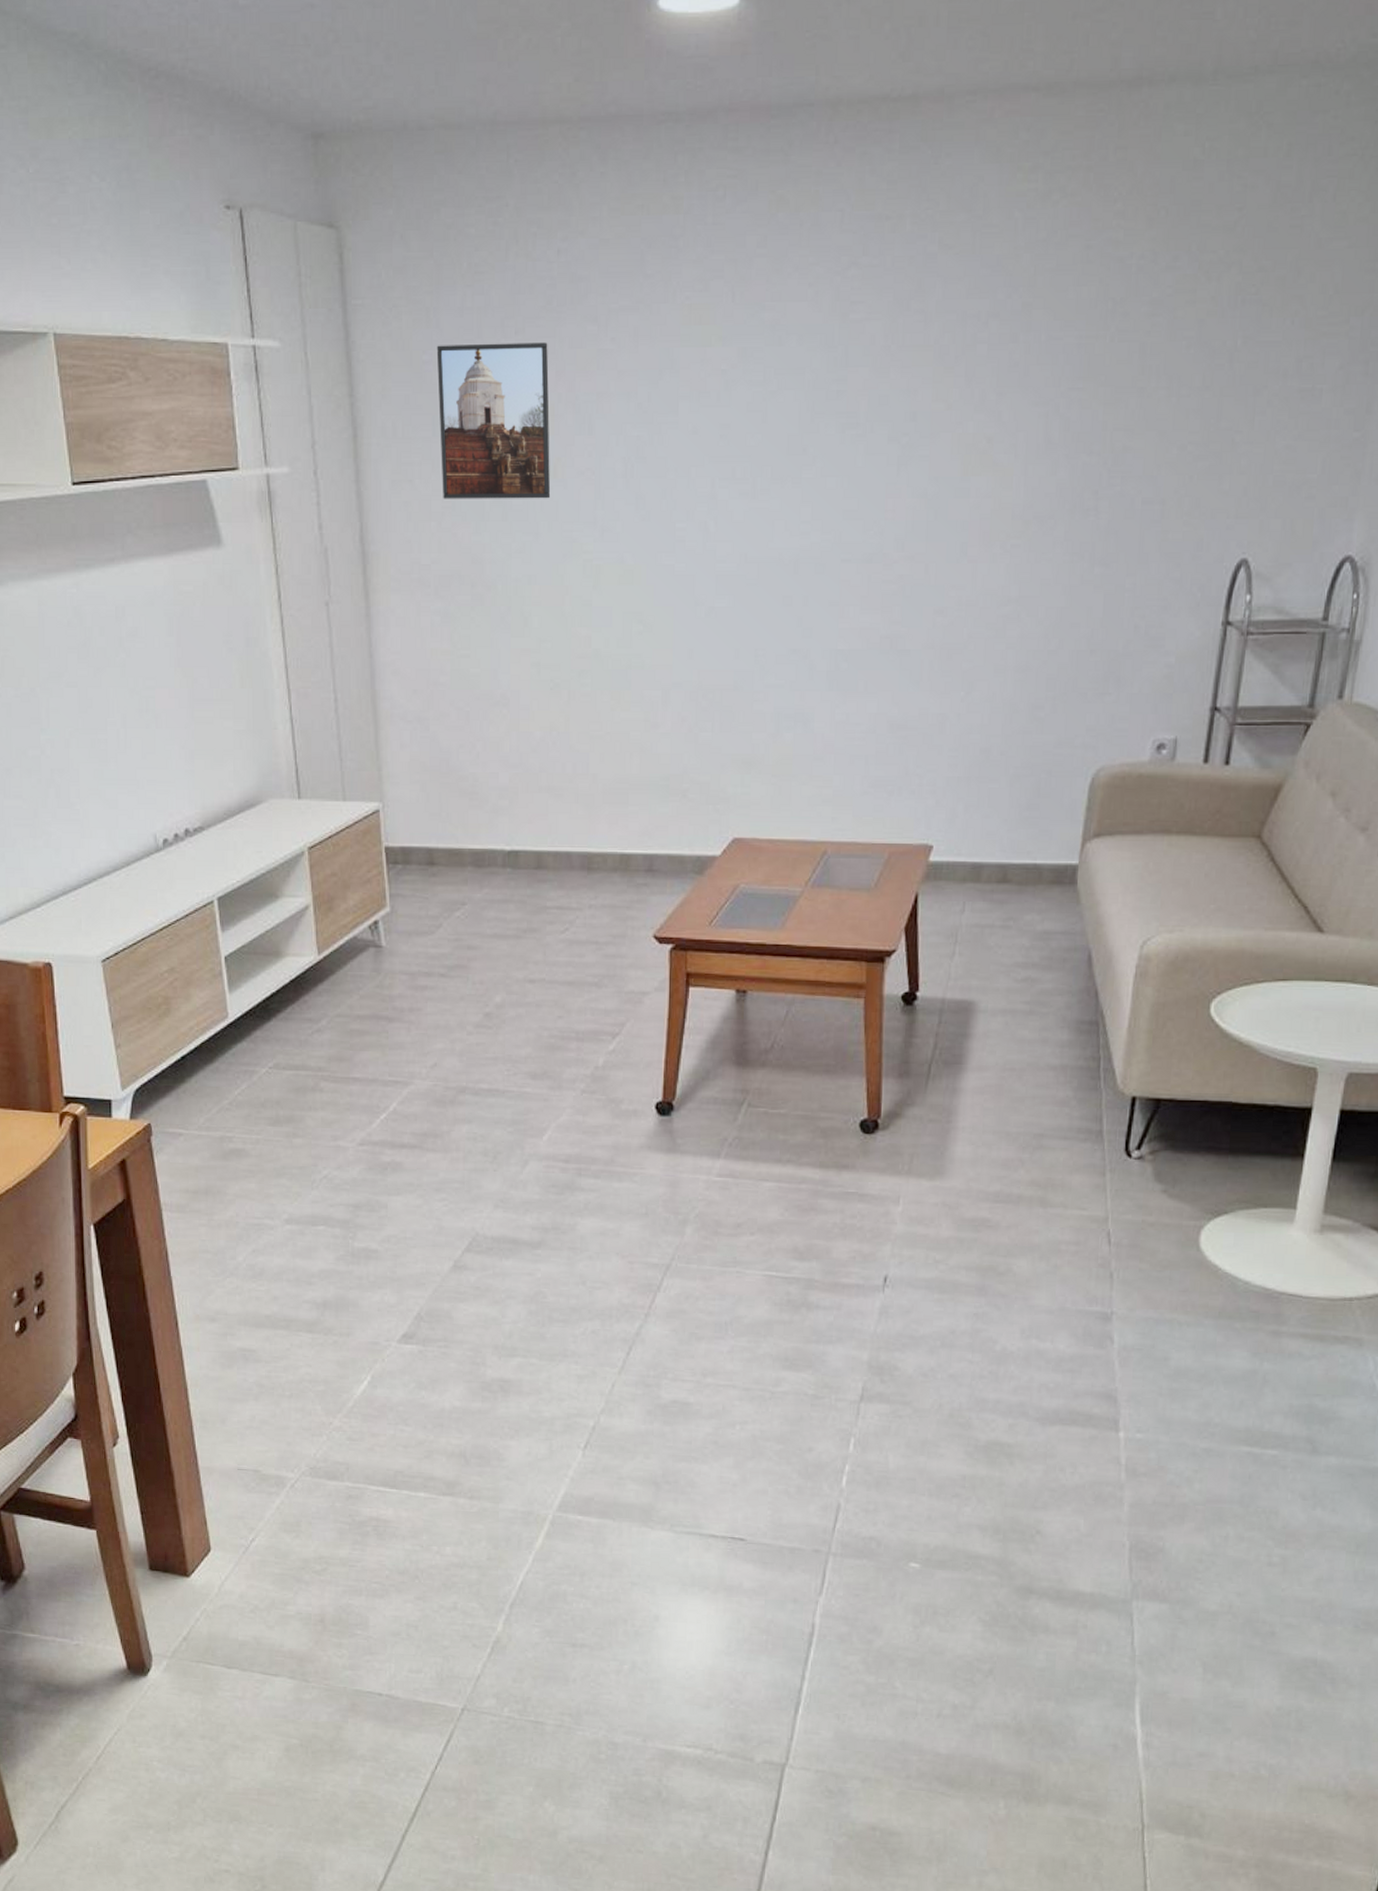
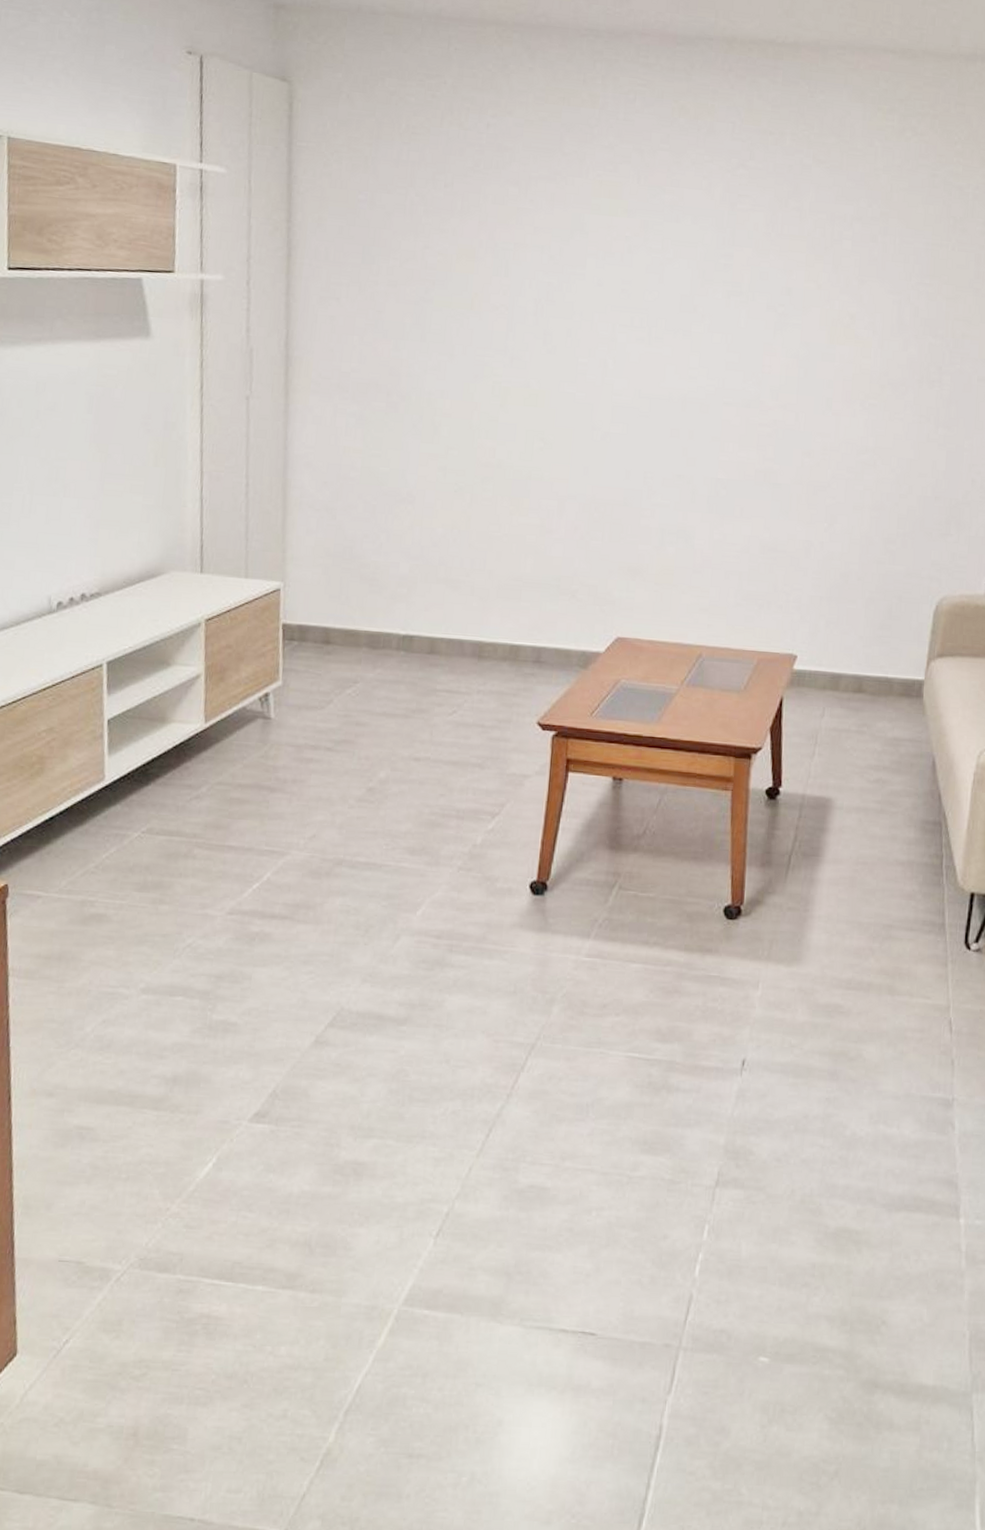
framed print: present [436,342,551,499] -> none [367,188,473,327]

